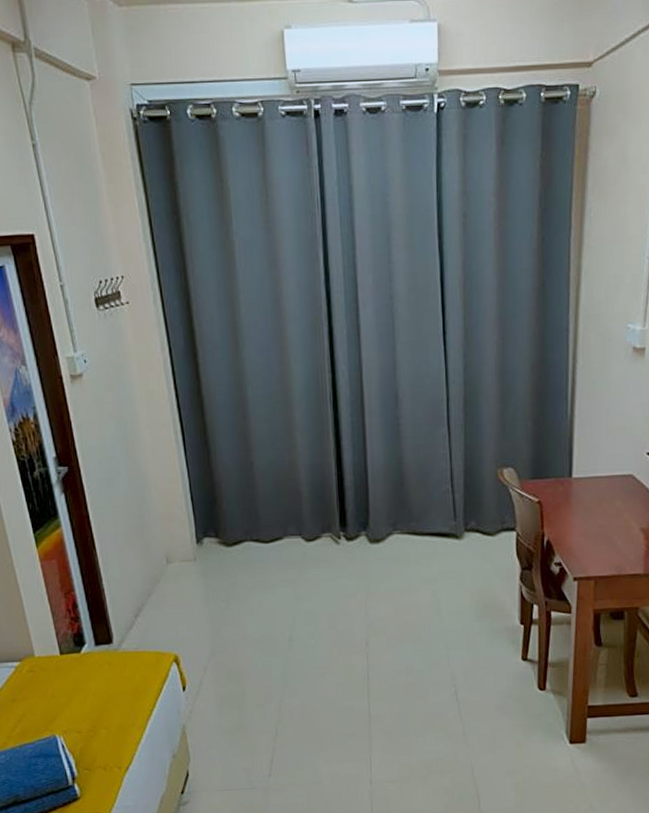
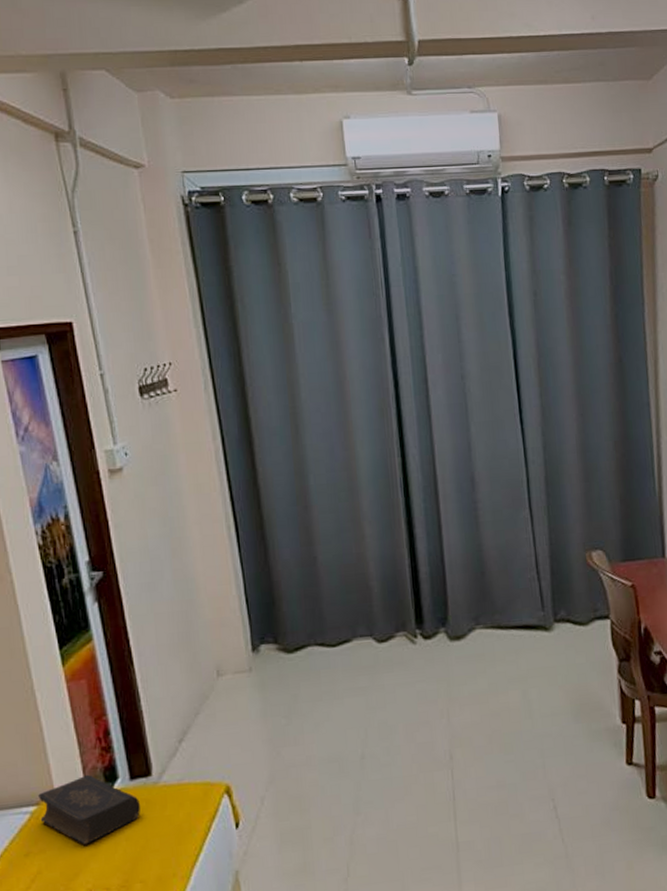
book: none [21,639,105,695] -> present [38,774,141,844]

